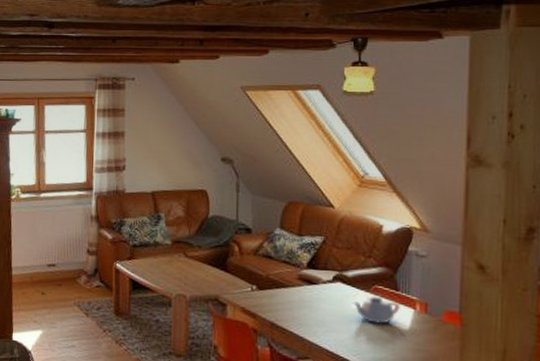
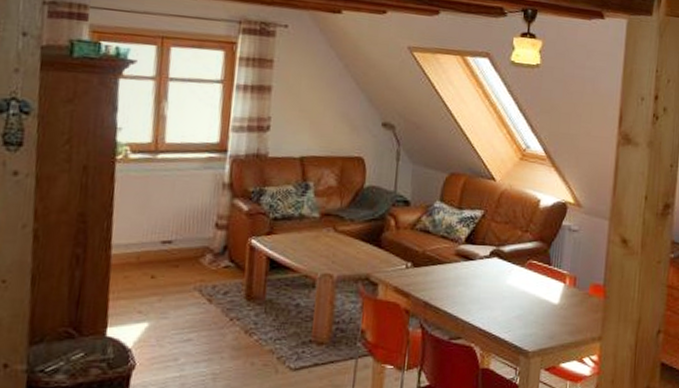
teapot: present [352,296,400,324] -> none [507,271,552,299]

